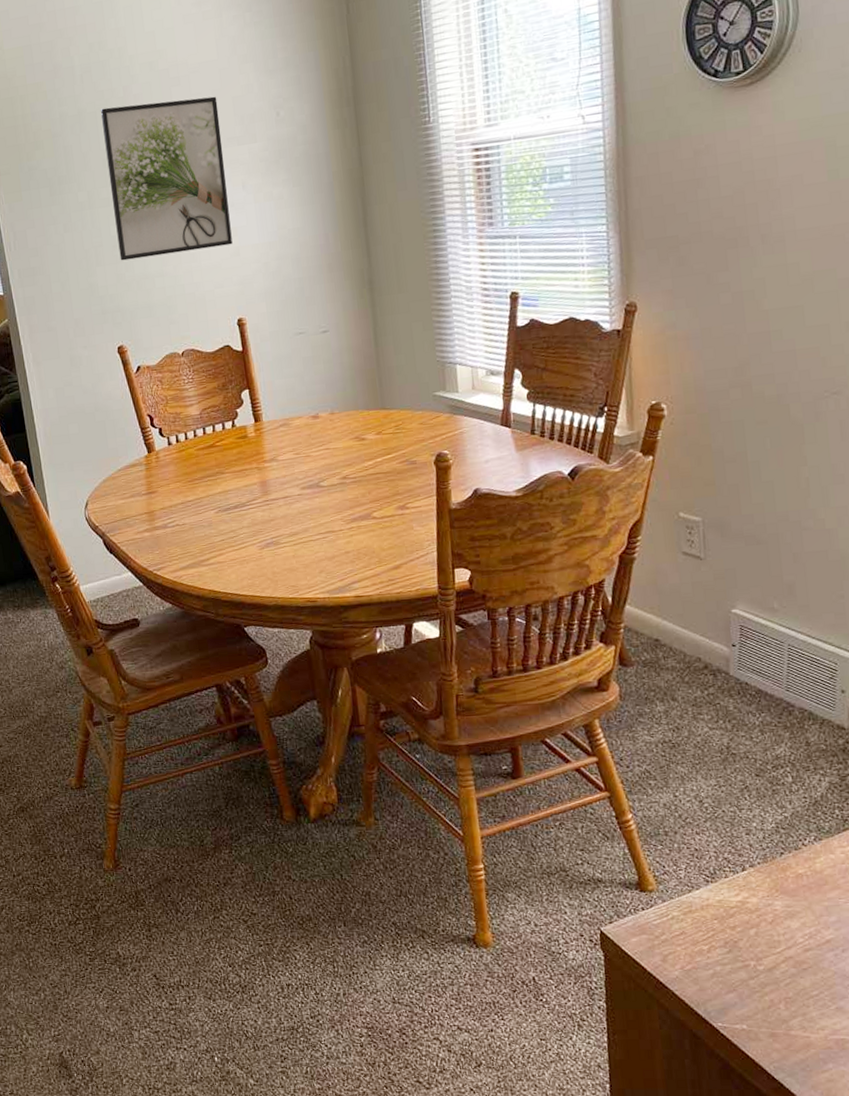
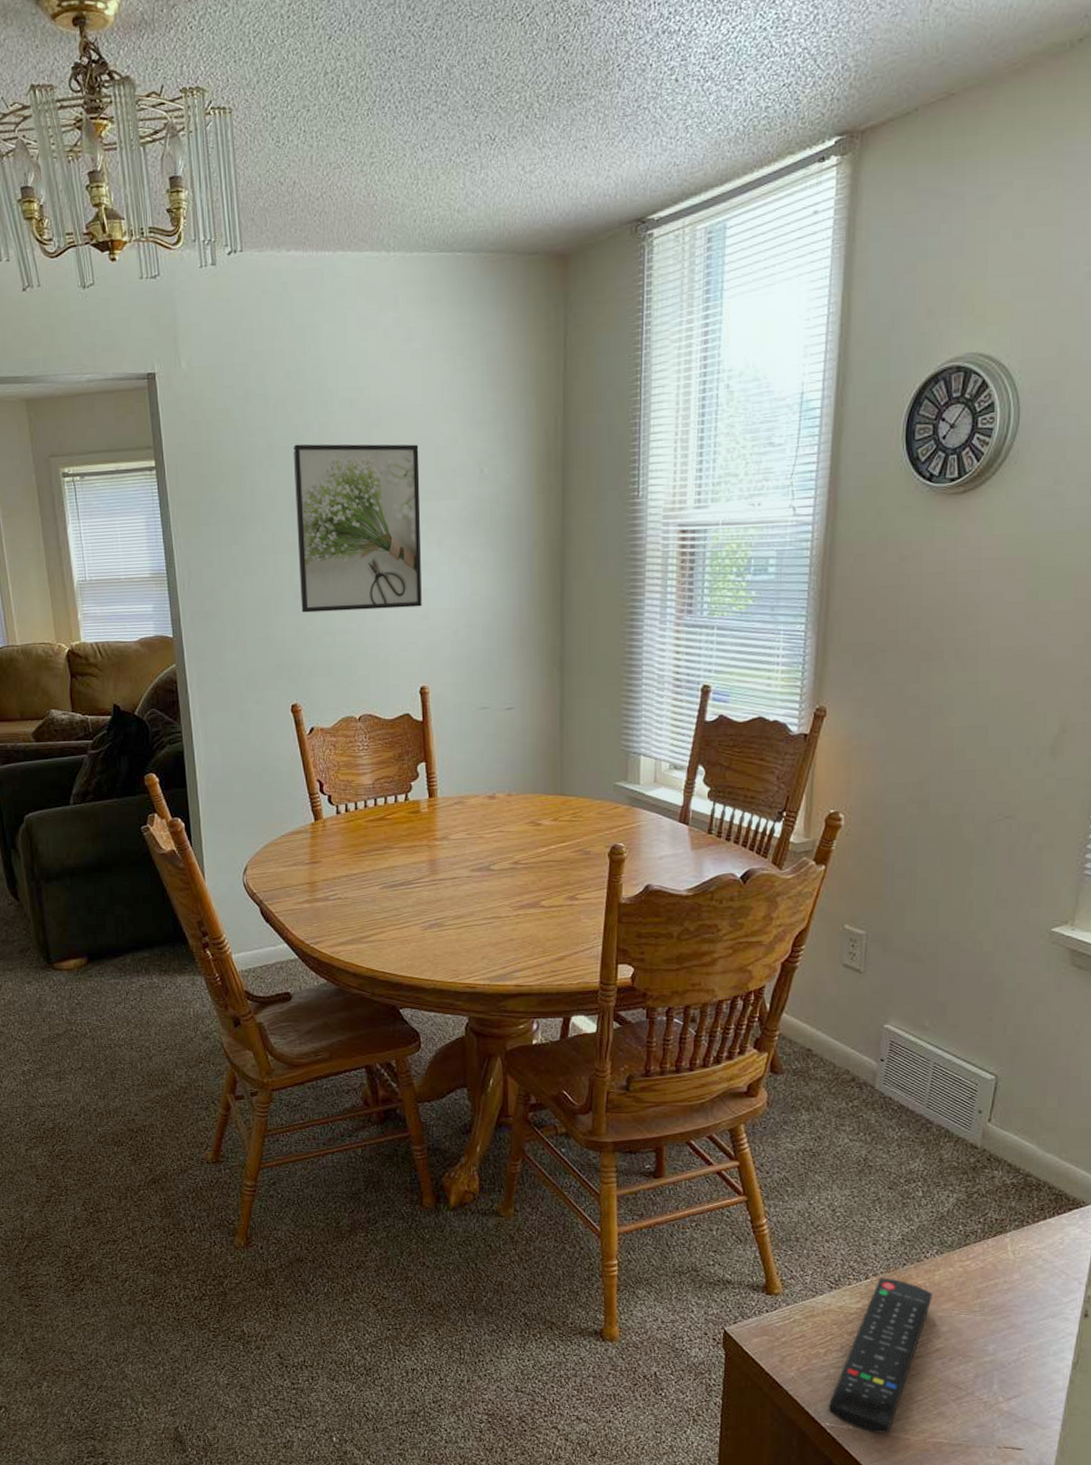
remote control: none [718,868,816,1032] -> present [828,1278,932,1434]

